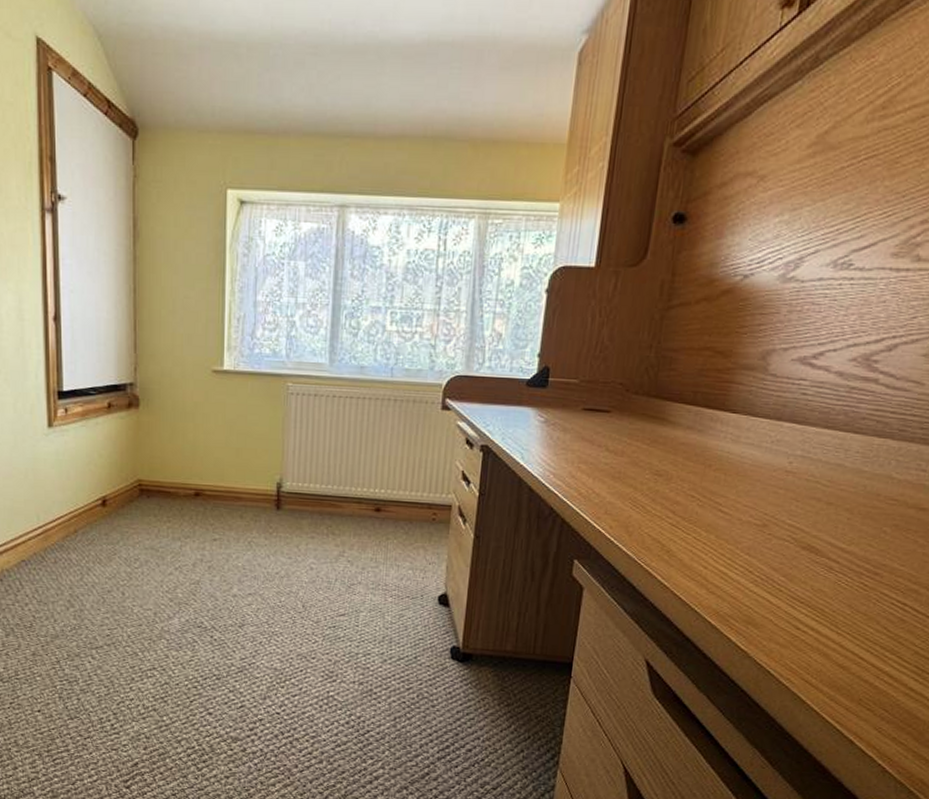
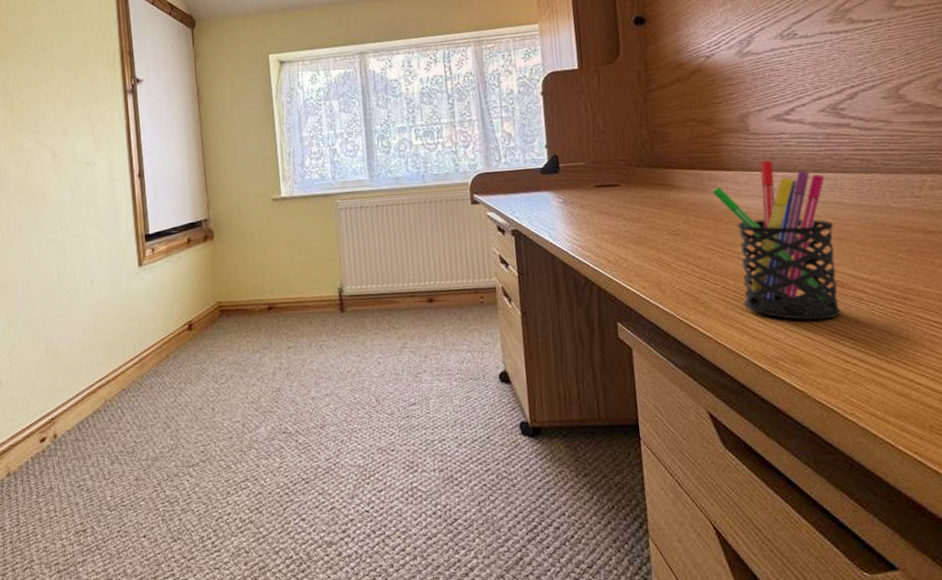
pen holder: none [709,407,834,585] -> present [712,160,842,321]

